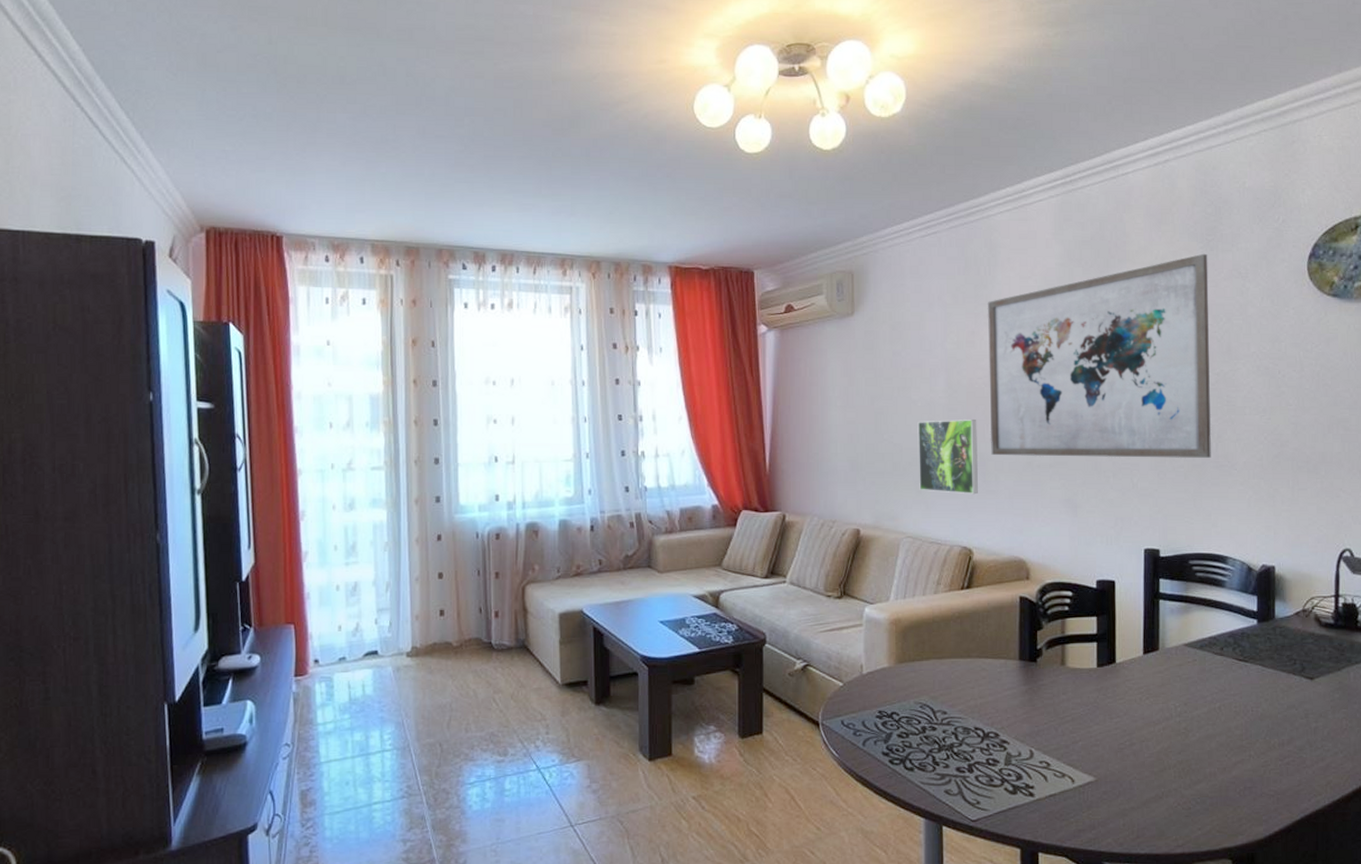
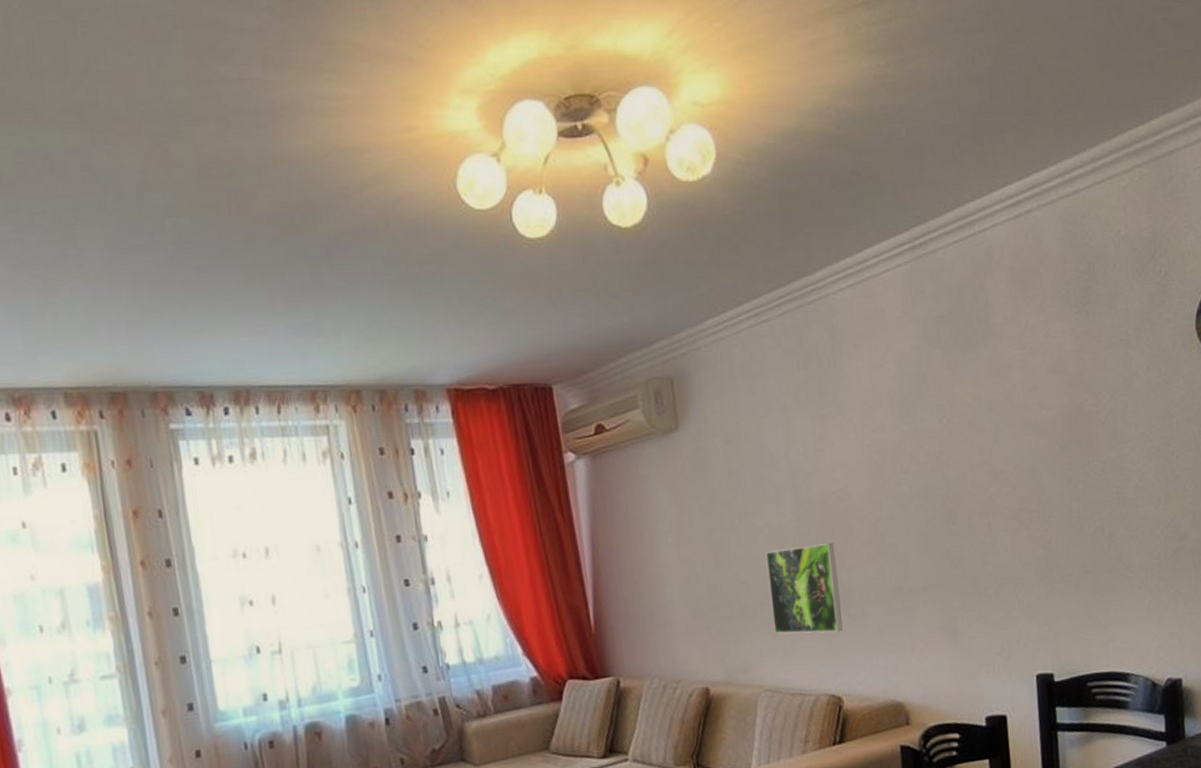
wall art: present [988,253,1211,458] -> none [835,320,1104,584]

